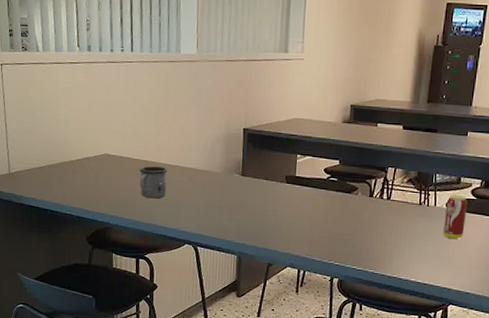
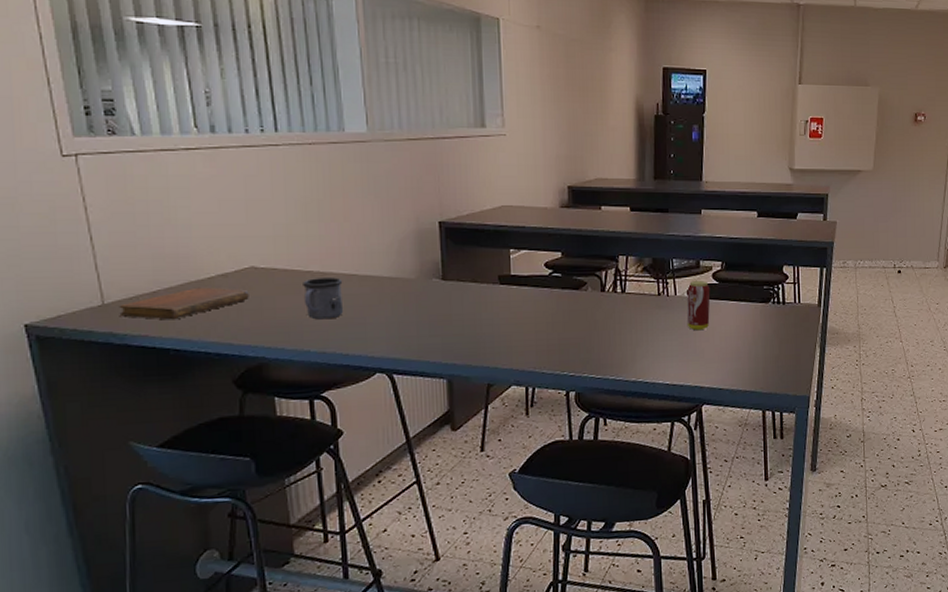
notebook: none [18,166,103,189] -> present [119,287,249,320]

